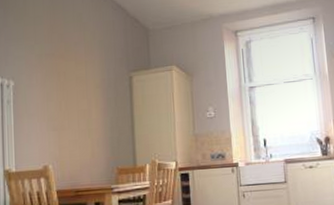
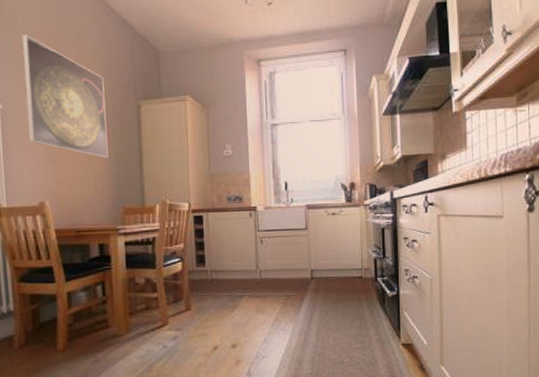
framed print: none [32,22,104,125] -> present [21,34,108,159]

